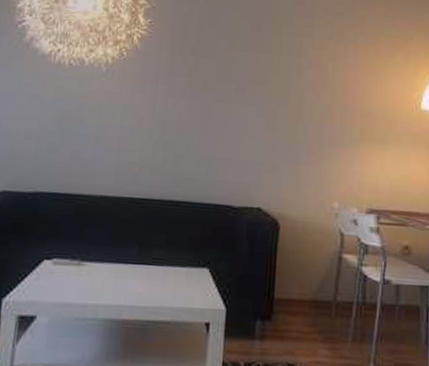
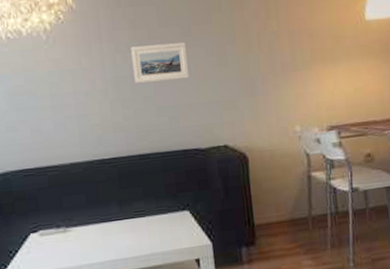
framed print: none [181,93,239,134] -> present [131,43,190,83]

